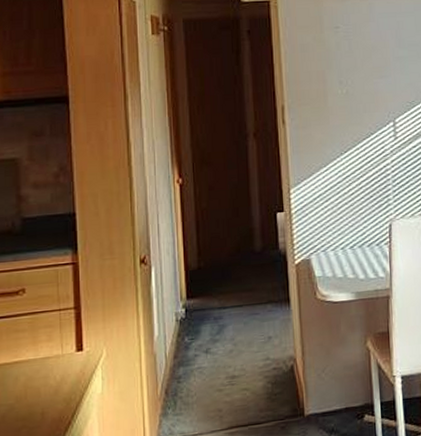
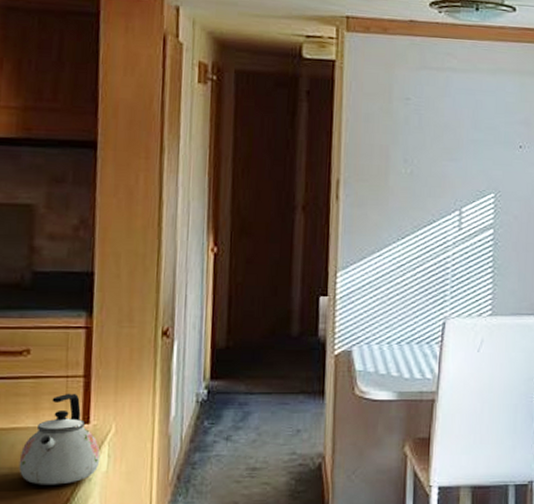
kettle: none [23,324,95,412] -> present [18,393,100,485]

